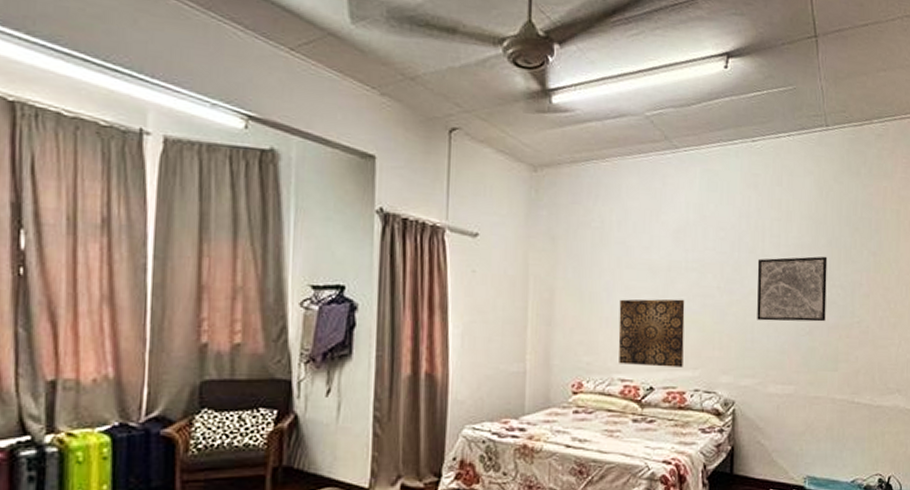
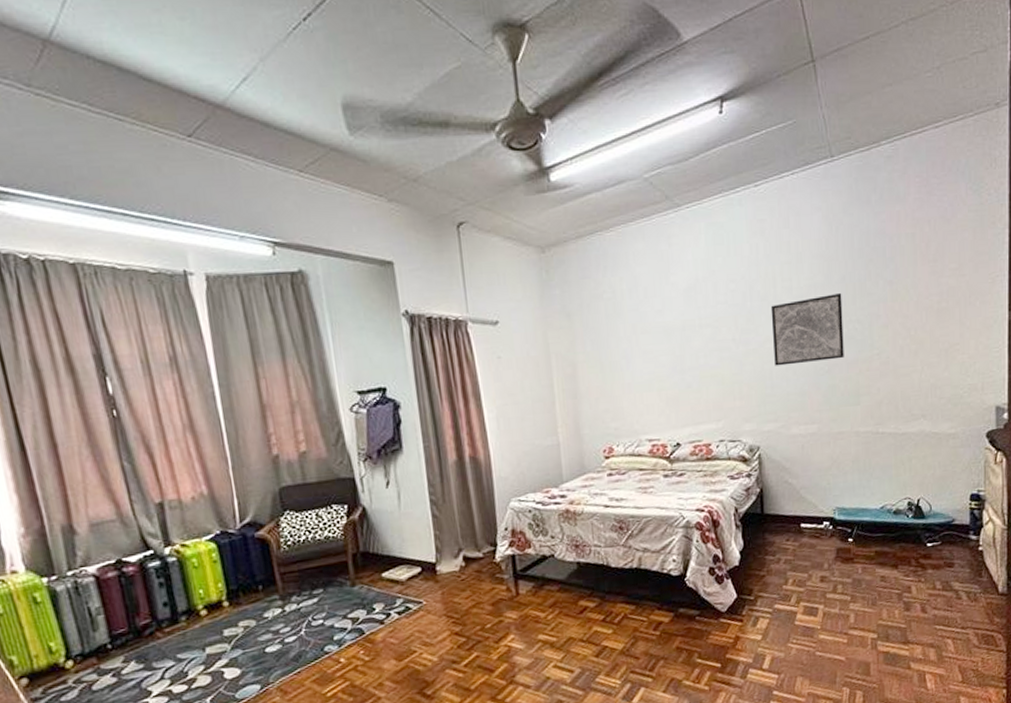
wall art: present [618,299,685,367] -> none [639,356,706,426]

